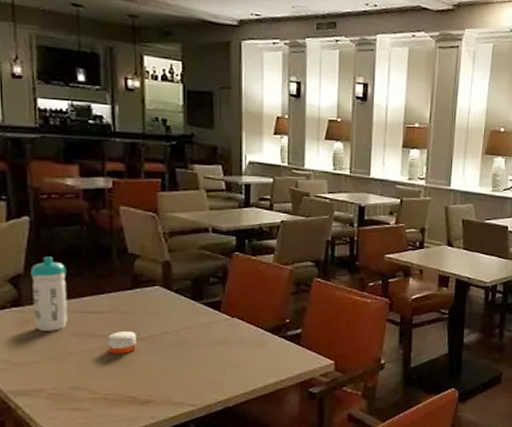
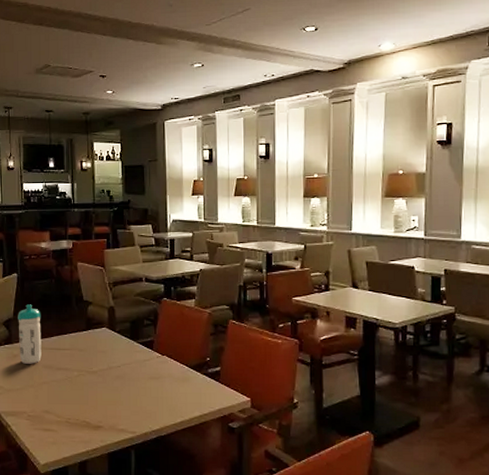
candle: present [107,331,136,354] -> none [69,366,90,385]

